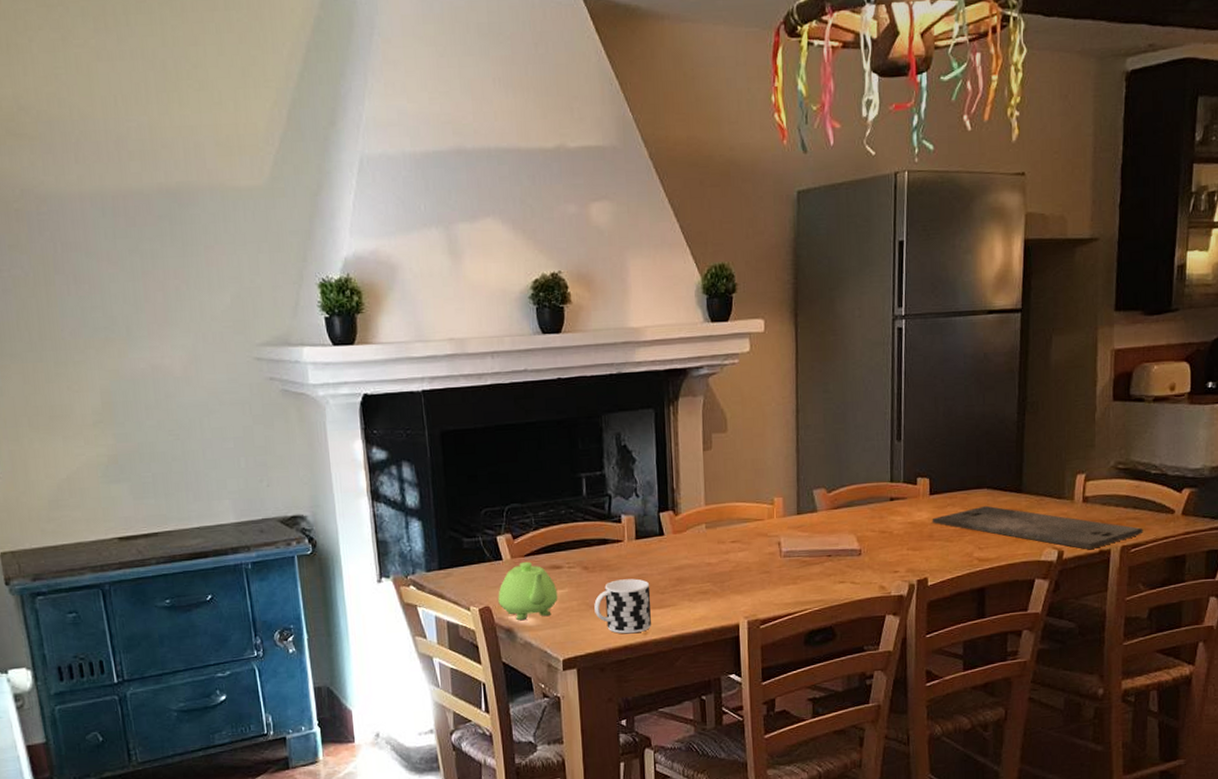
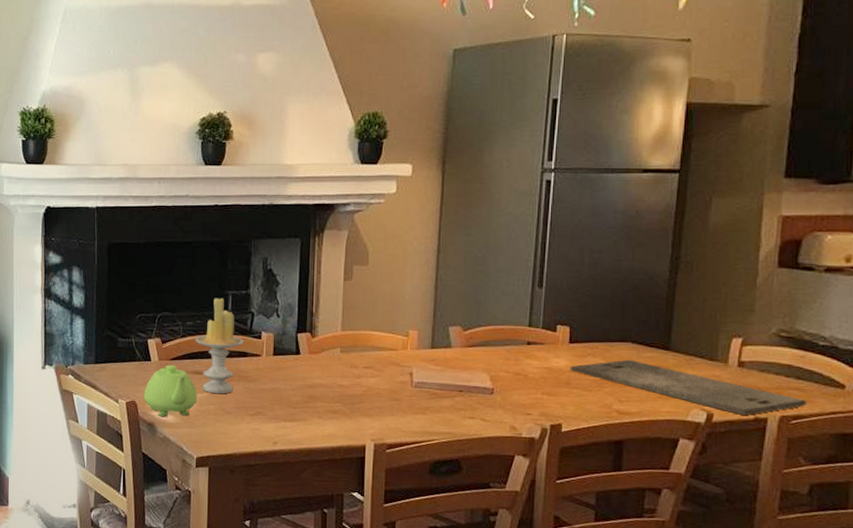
candle: none [548,482,603,588] -> present [194,298,244,394]
cup: present [594,578,651,634] -> none [229,390,283,442]

